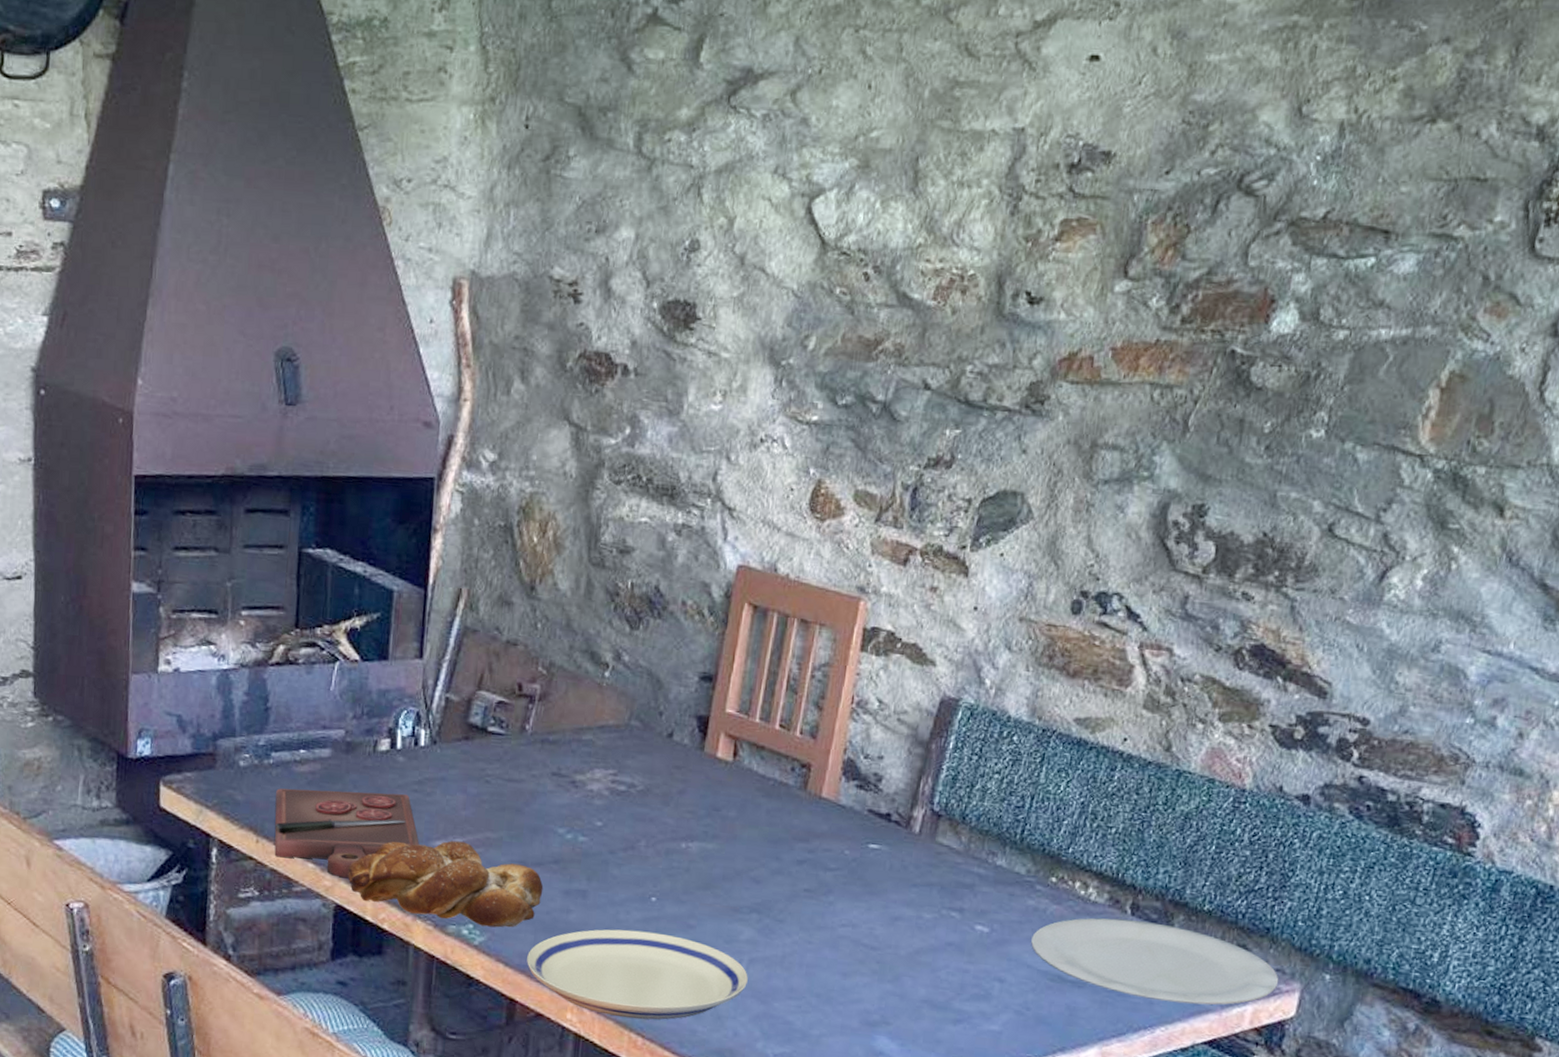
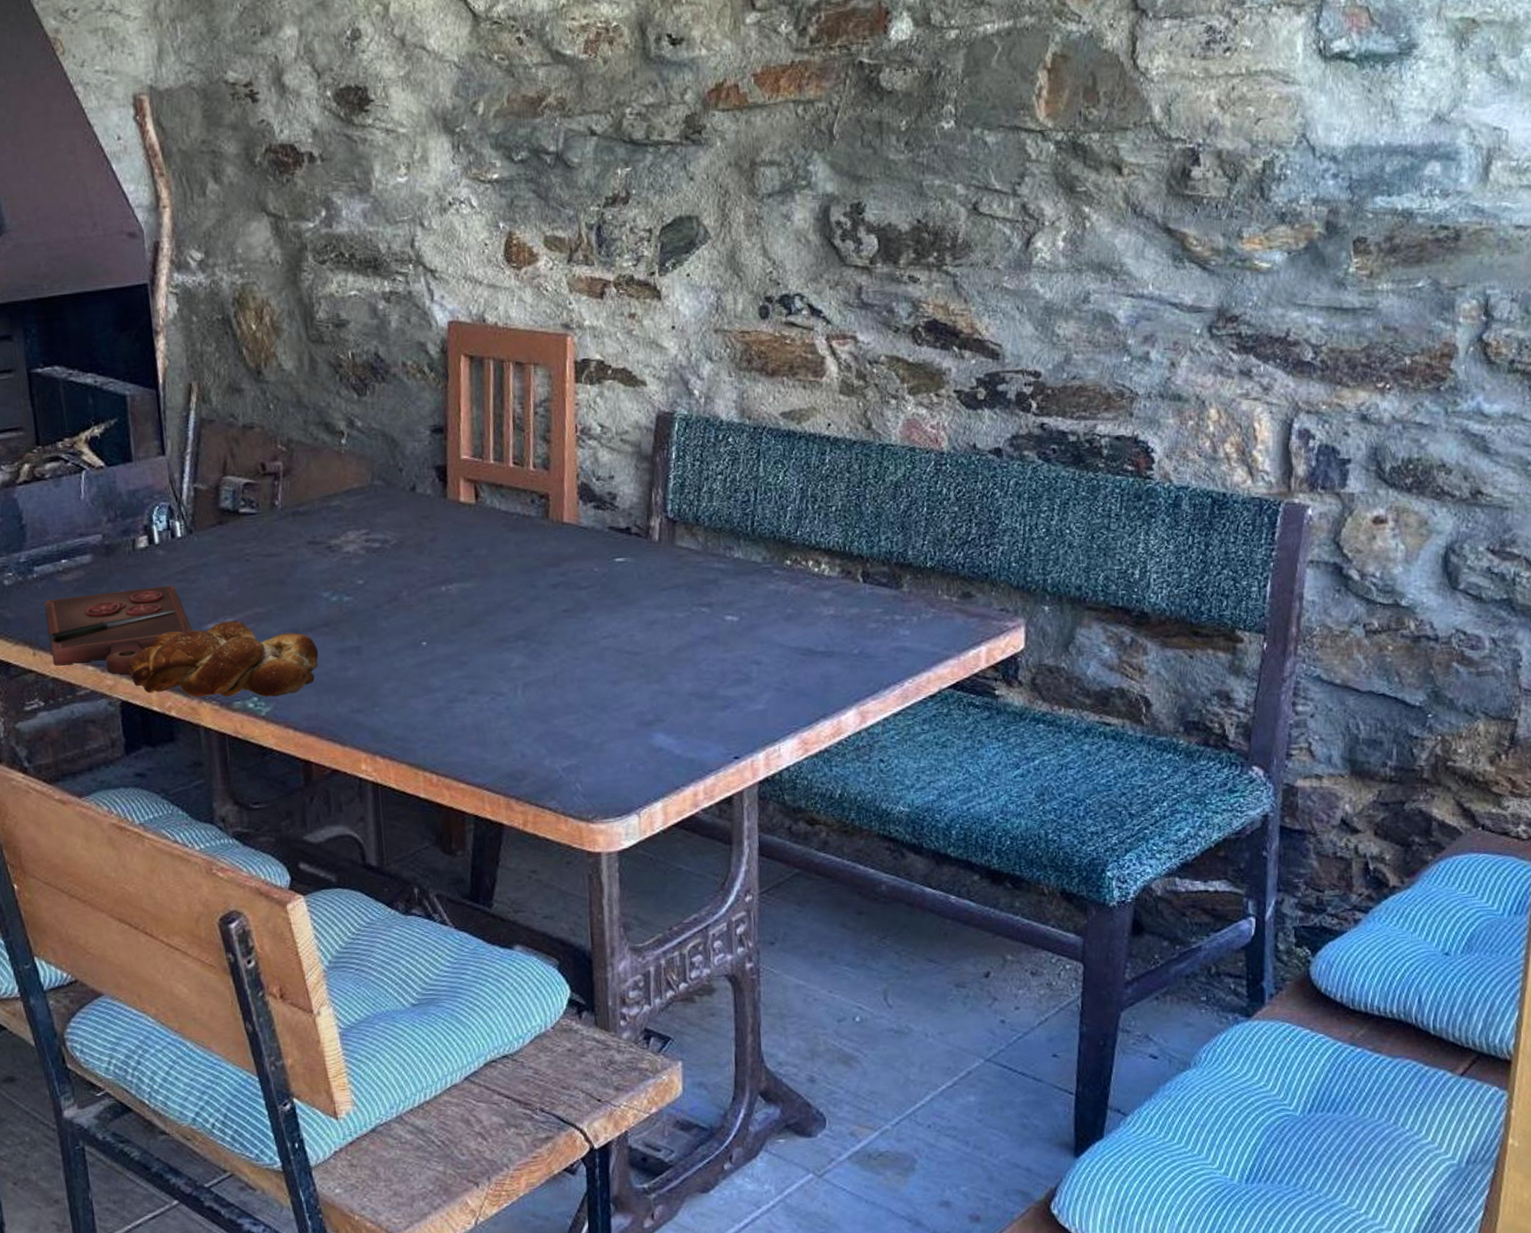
plate: present [527,929,748,1020] -> none [314,674,526,760]
plate: present [1031,917,1279,1005] -> none [778,586,1005,657]

